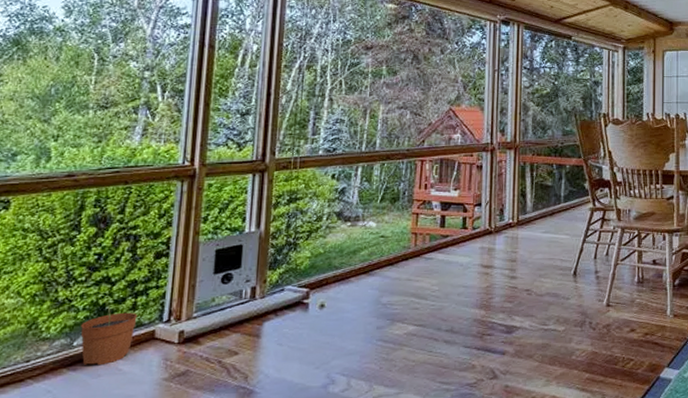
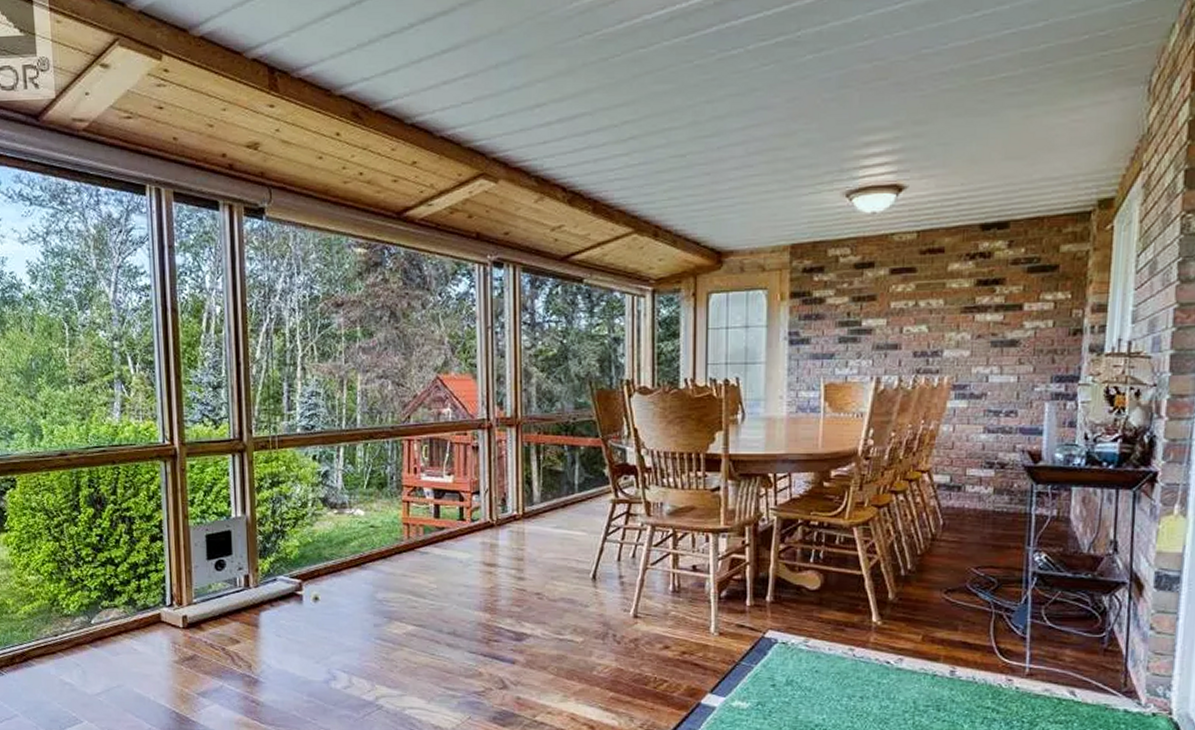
plant pot: present [80,301,137,366] -> none [95,582,143,644]

